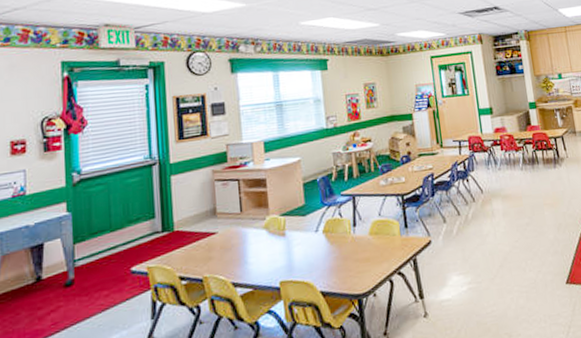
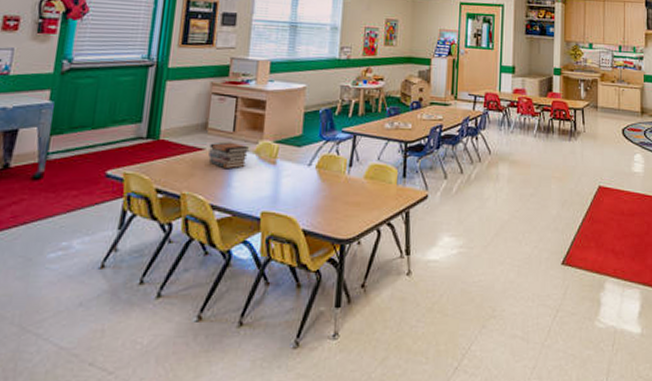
book stack: none [221,222,259,247] -> present [208,142,250,168]

